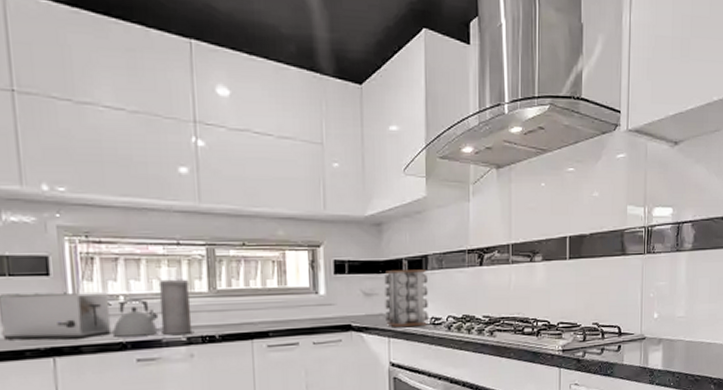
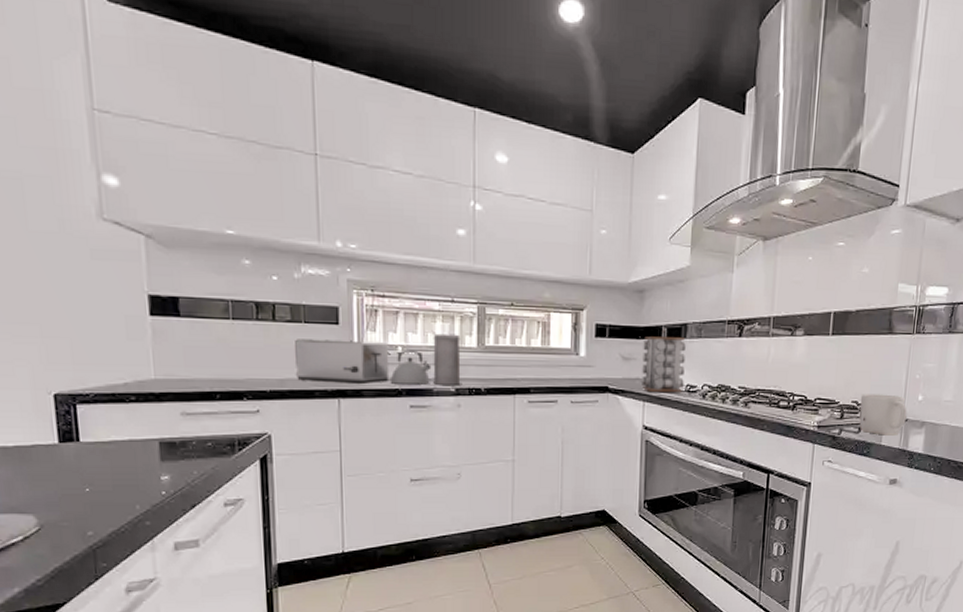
mug: none [600,314,645,355] -> present [859,394,907,436]

